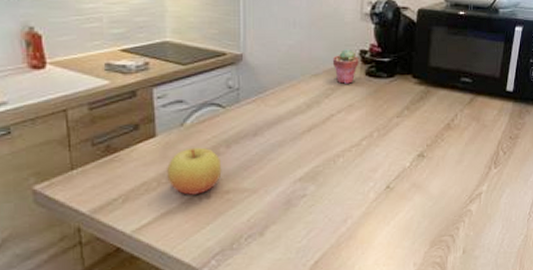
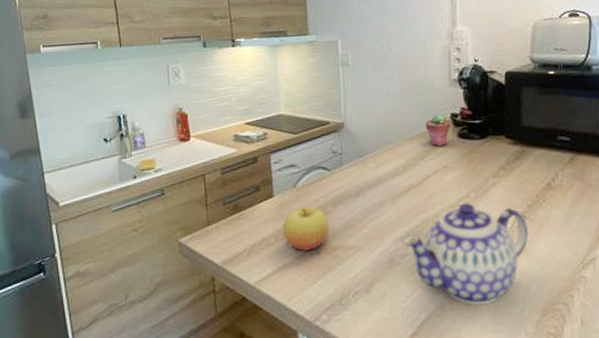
teapot: none [301,141,426,243] -> present [402,202,529,306]

